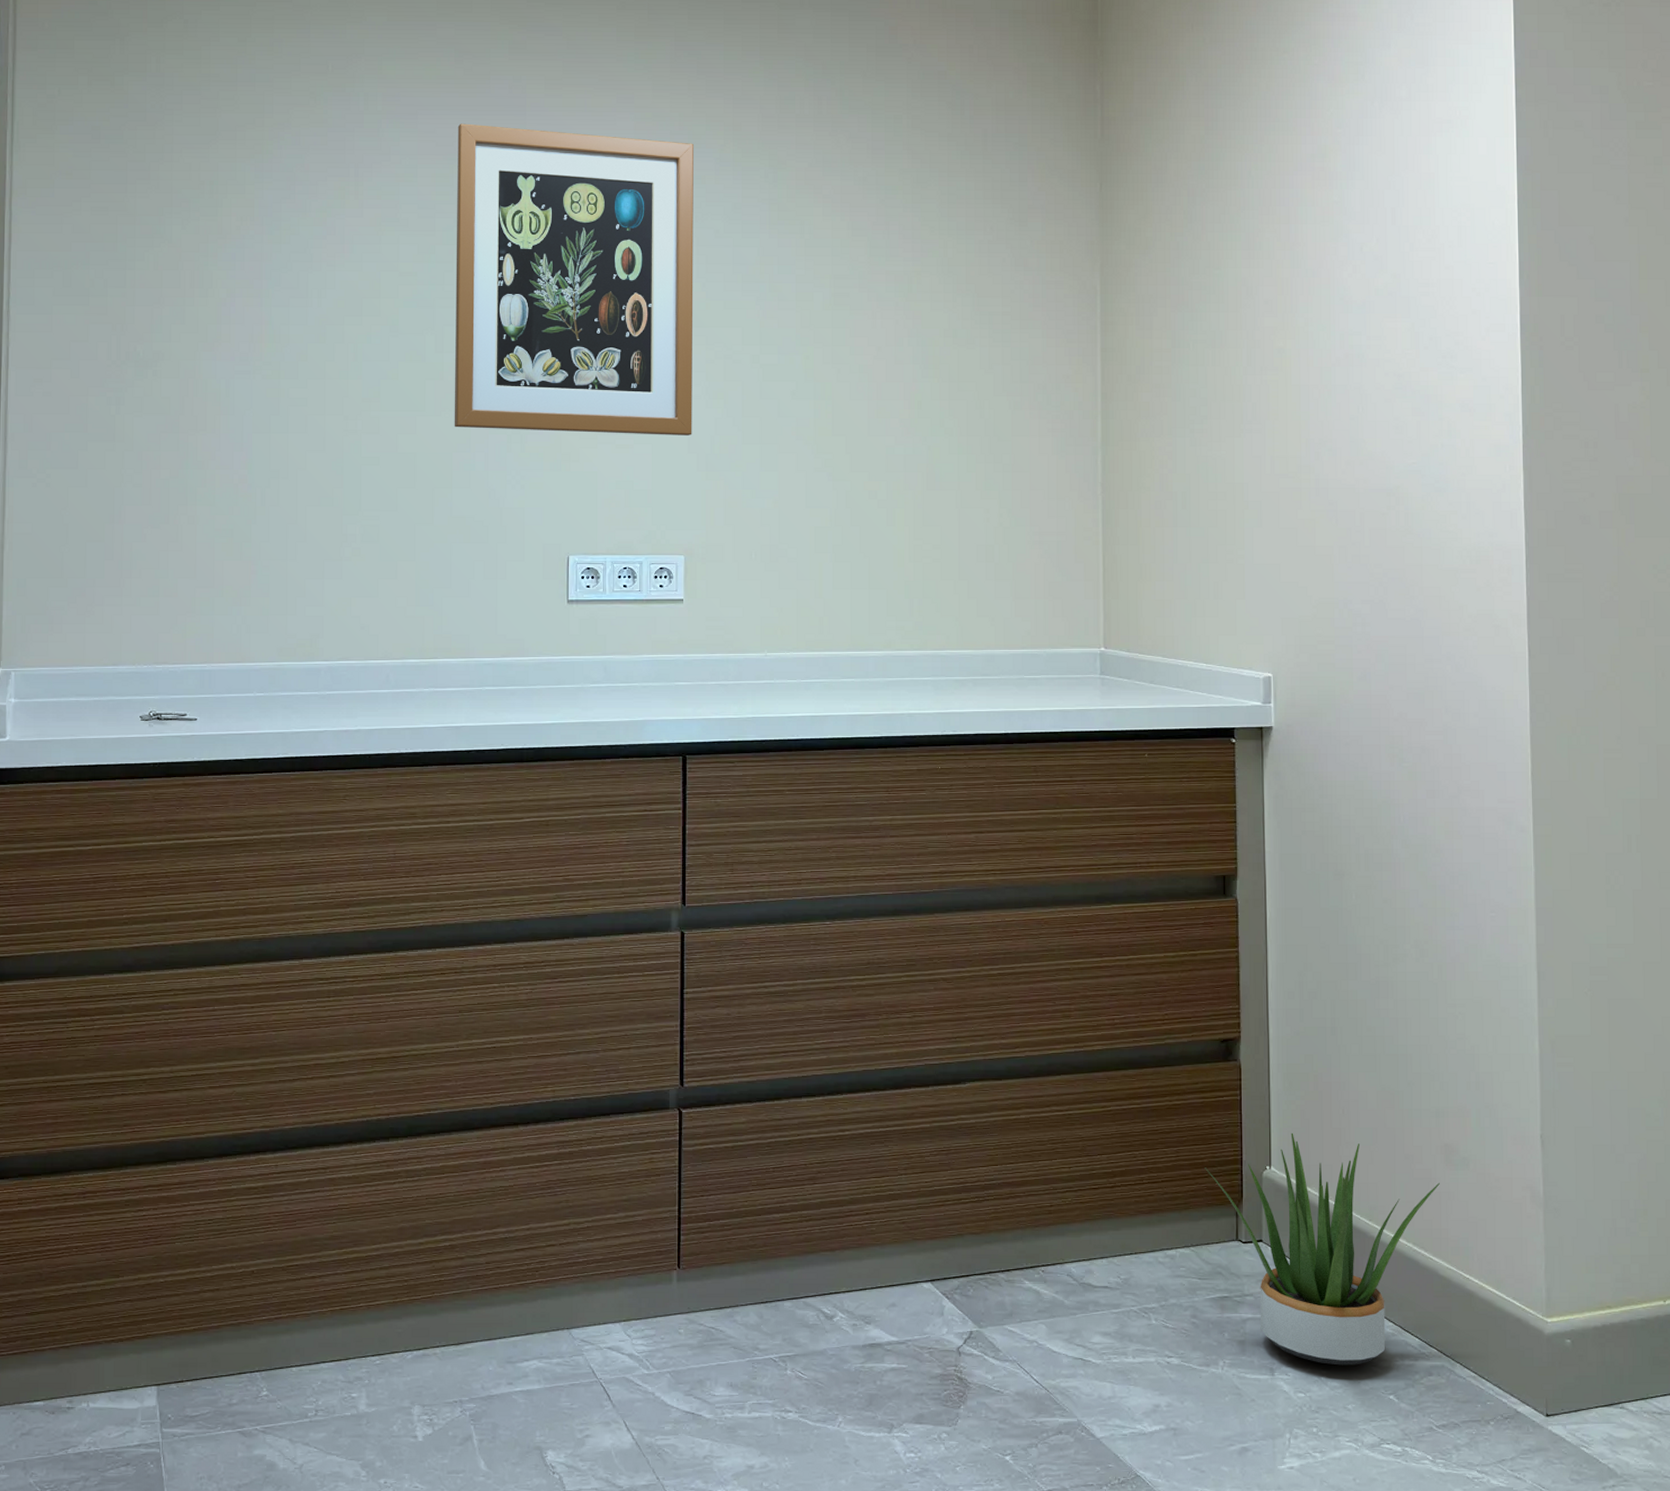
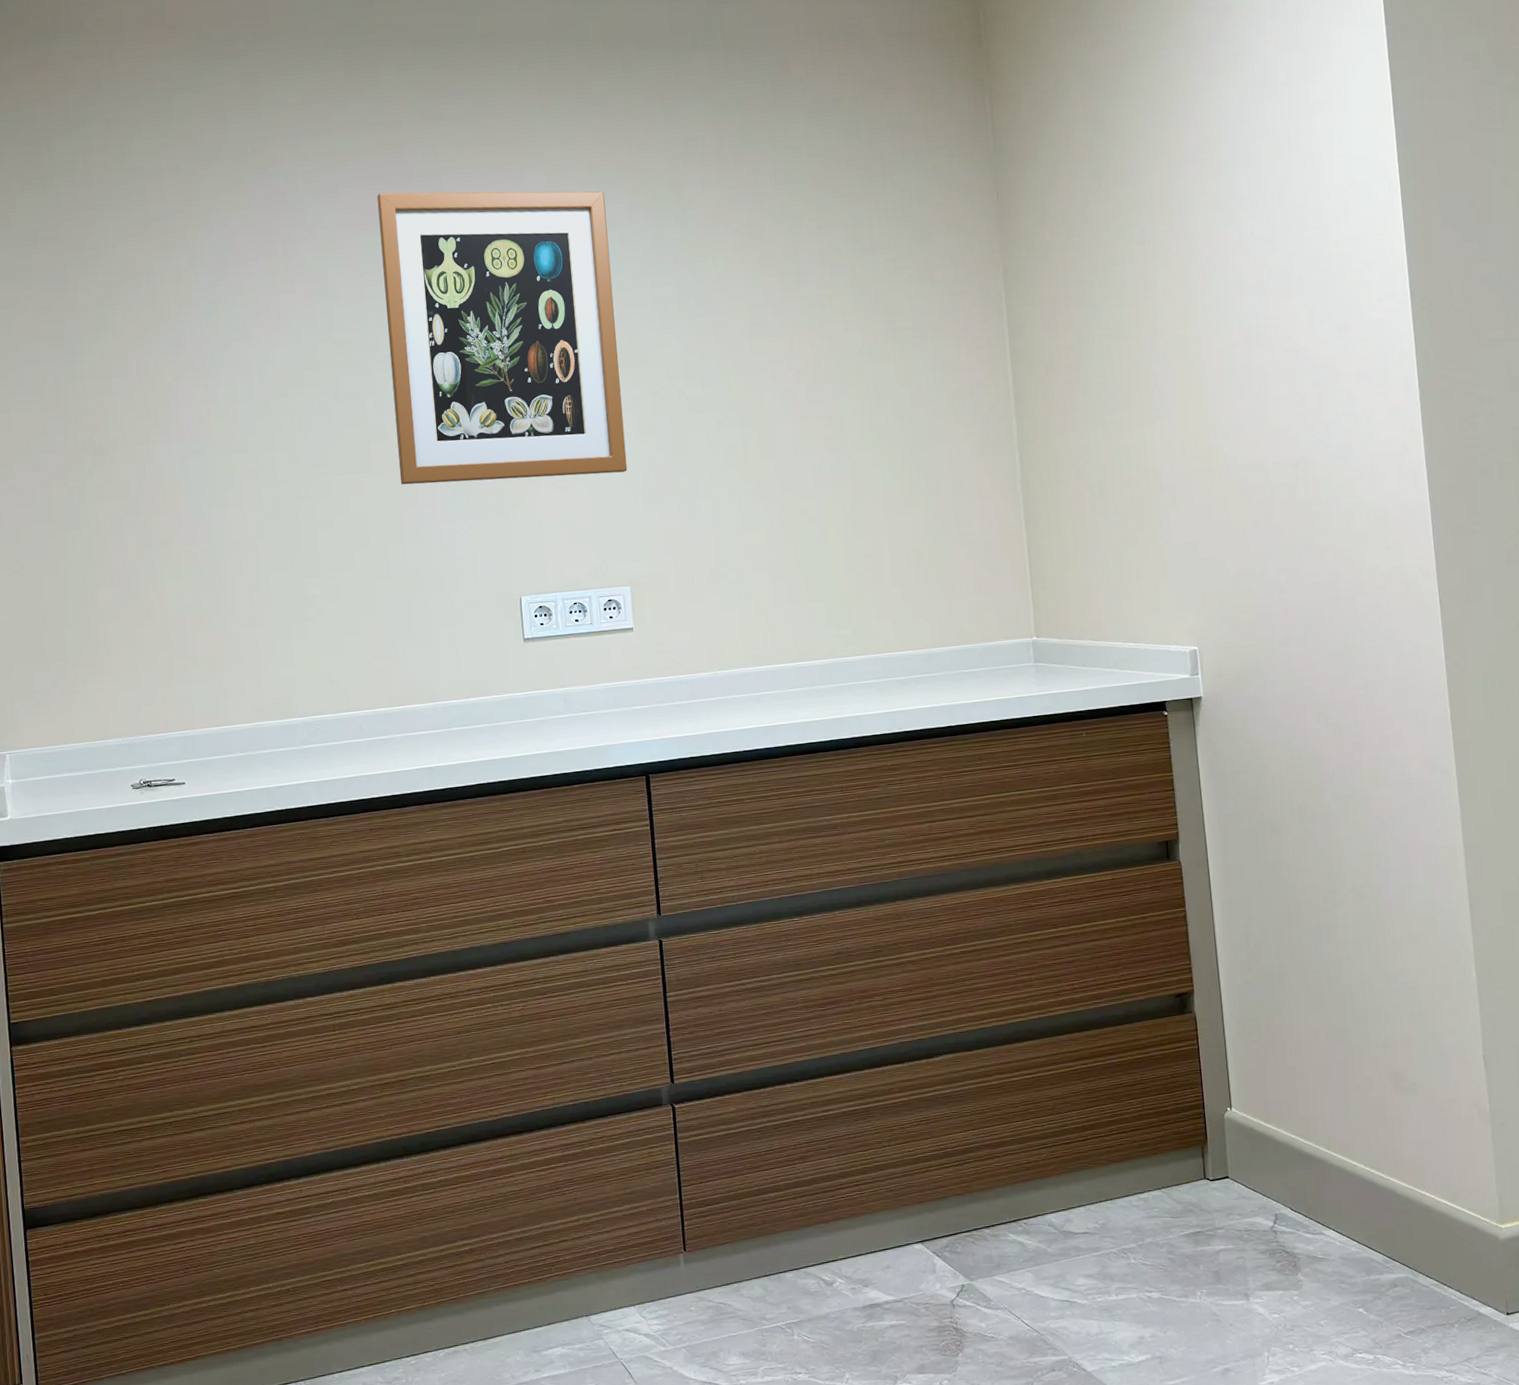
potted plant: present [1204,1132,1440,1366] -> none [1169,1074,1392,1286]

